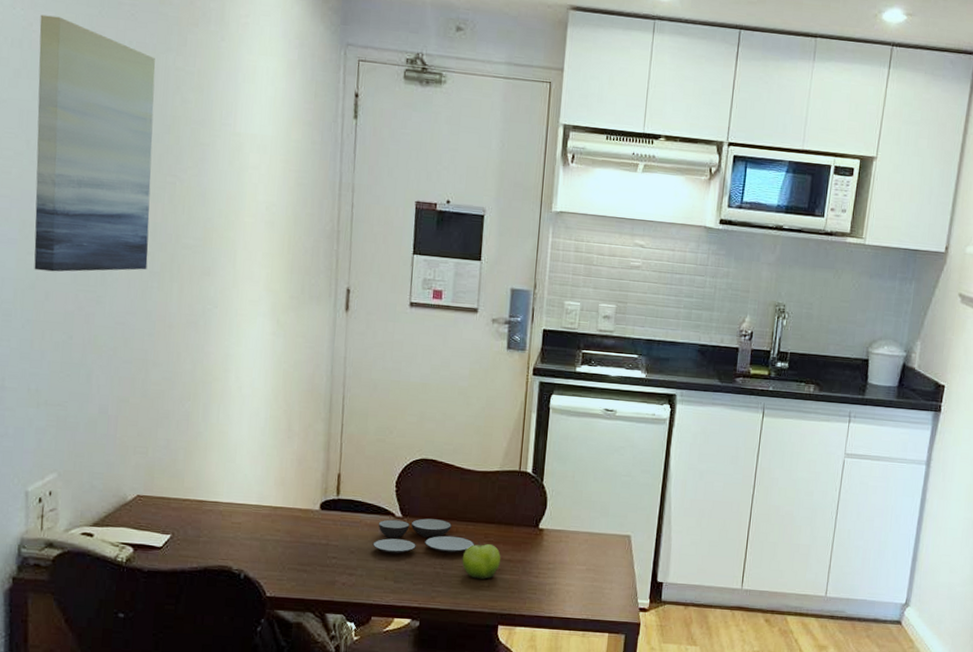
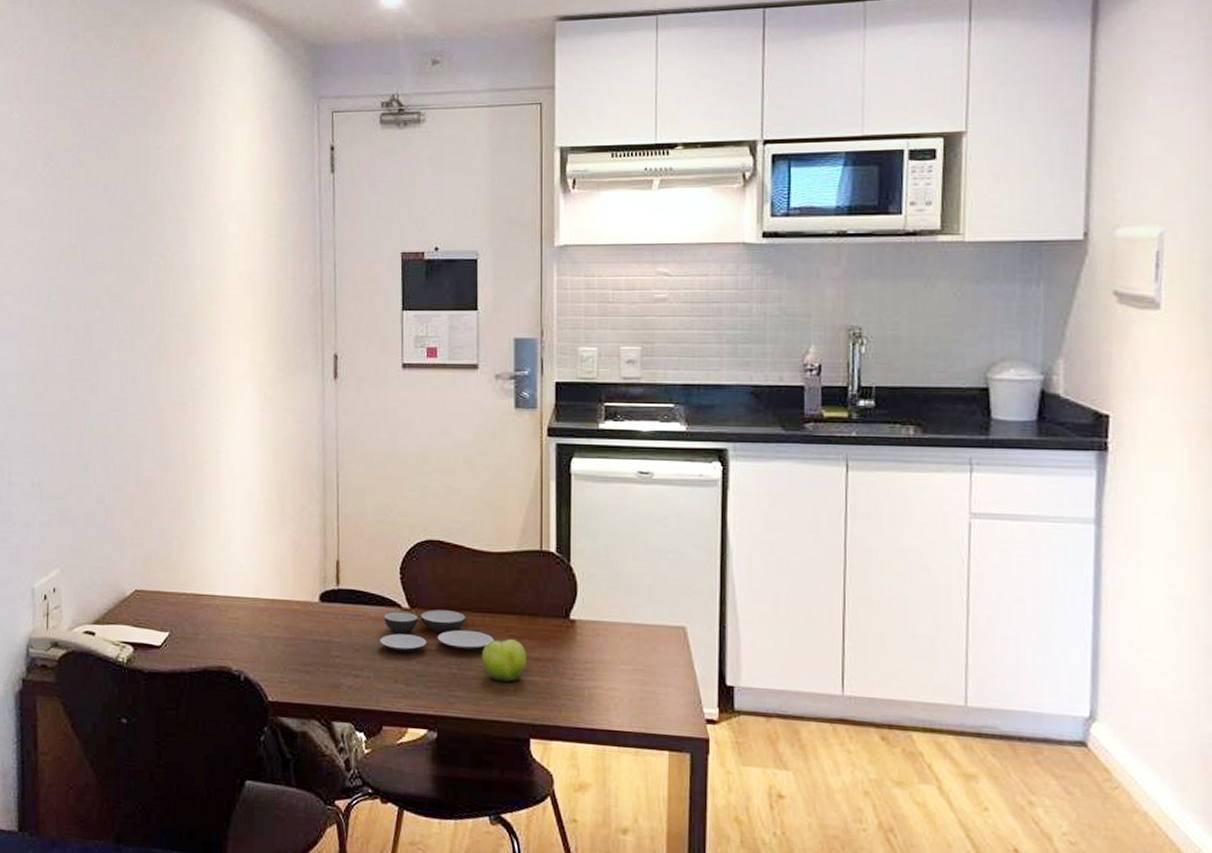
wall art: present [34,14,156,272] -> none [33,114,137,363]

